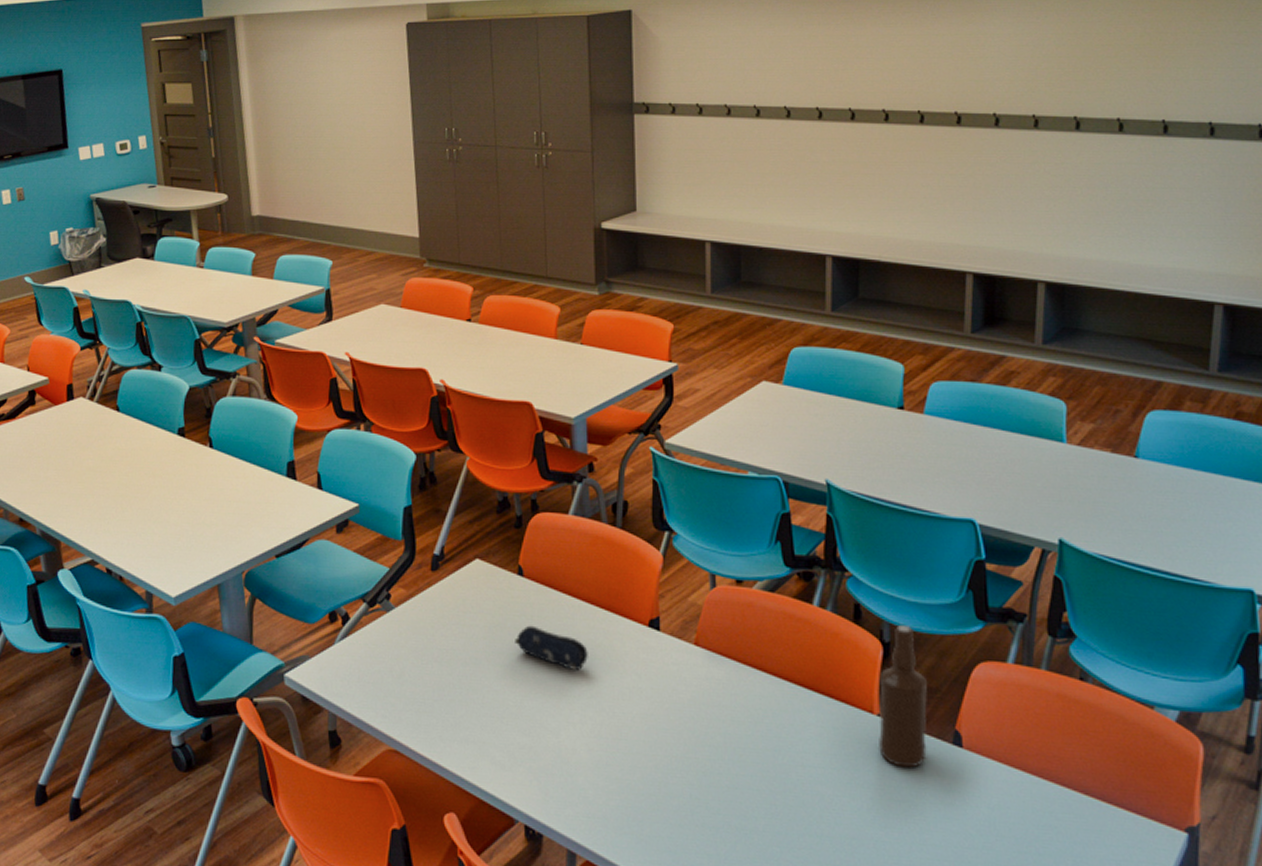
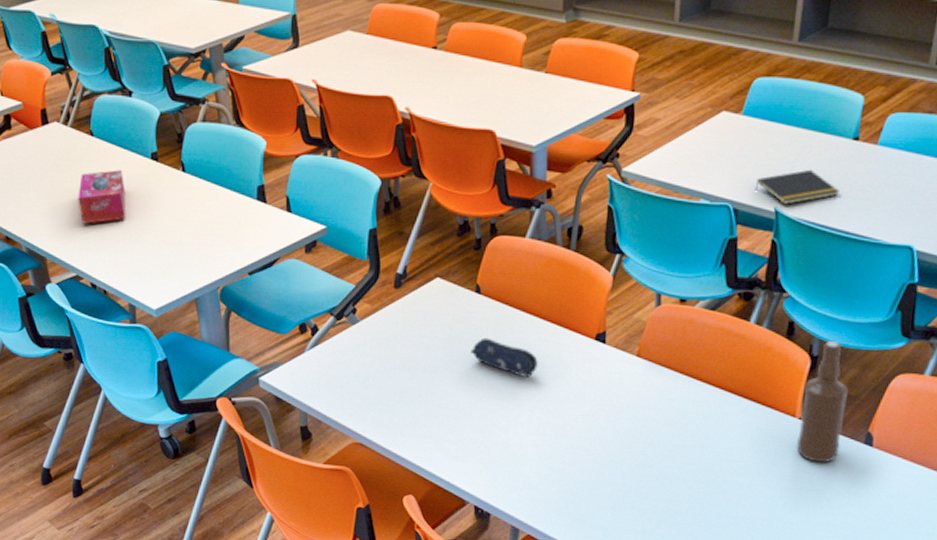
tissue box: none [98,446,149,504] -> present [78,170,125,224]
notepad: none [803,439,891,477] -> present [754,169,839,205]

